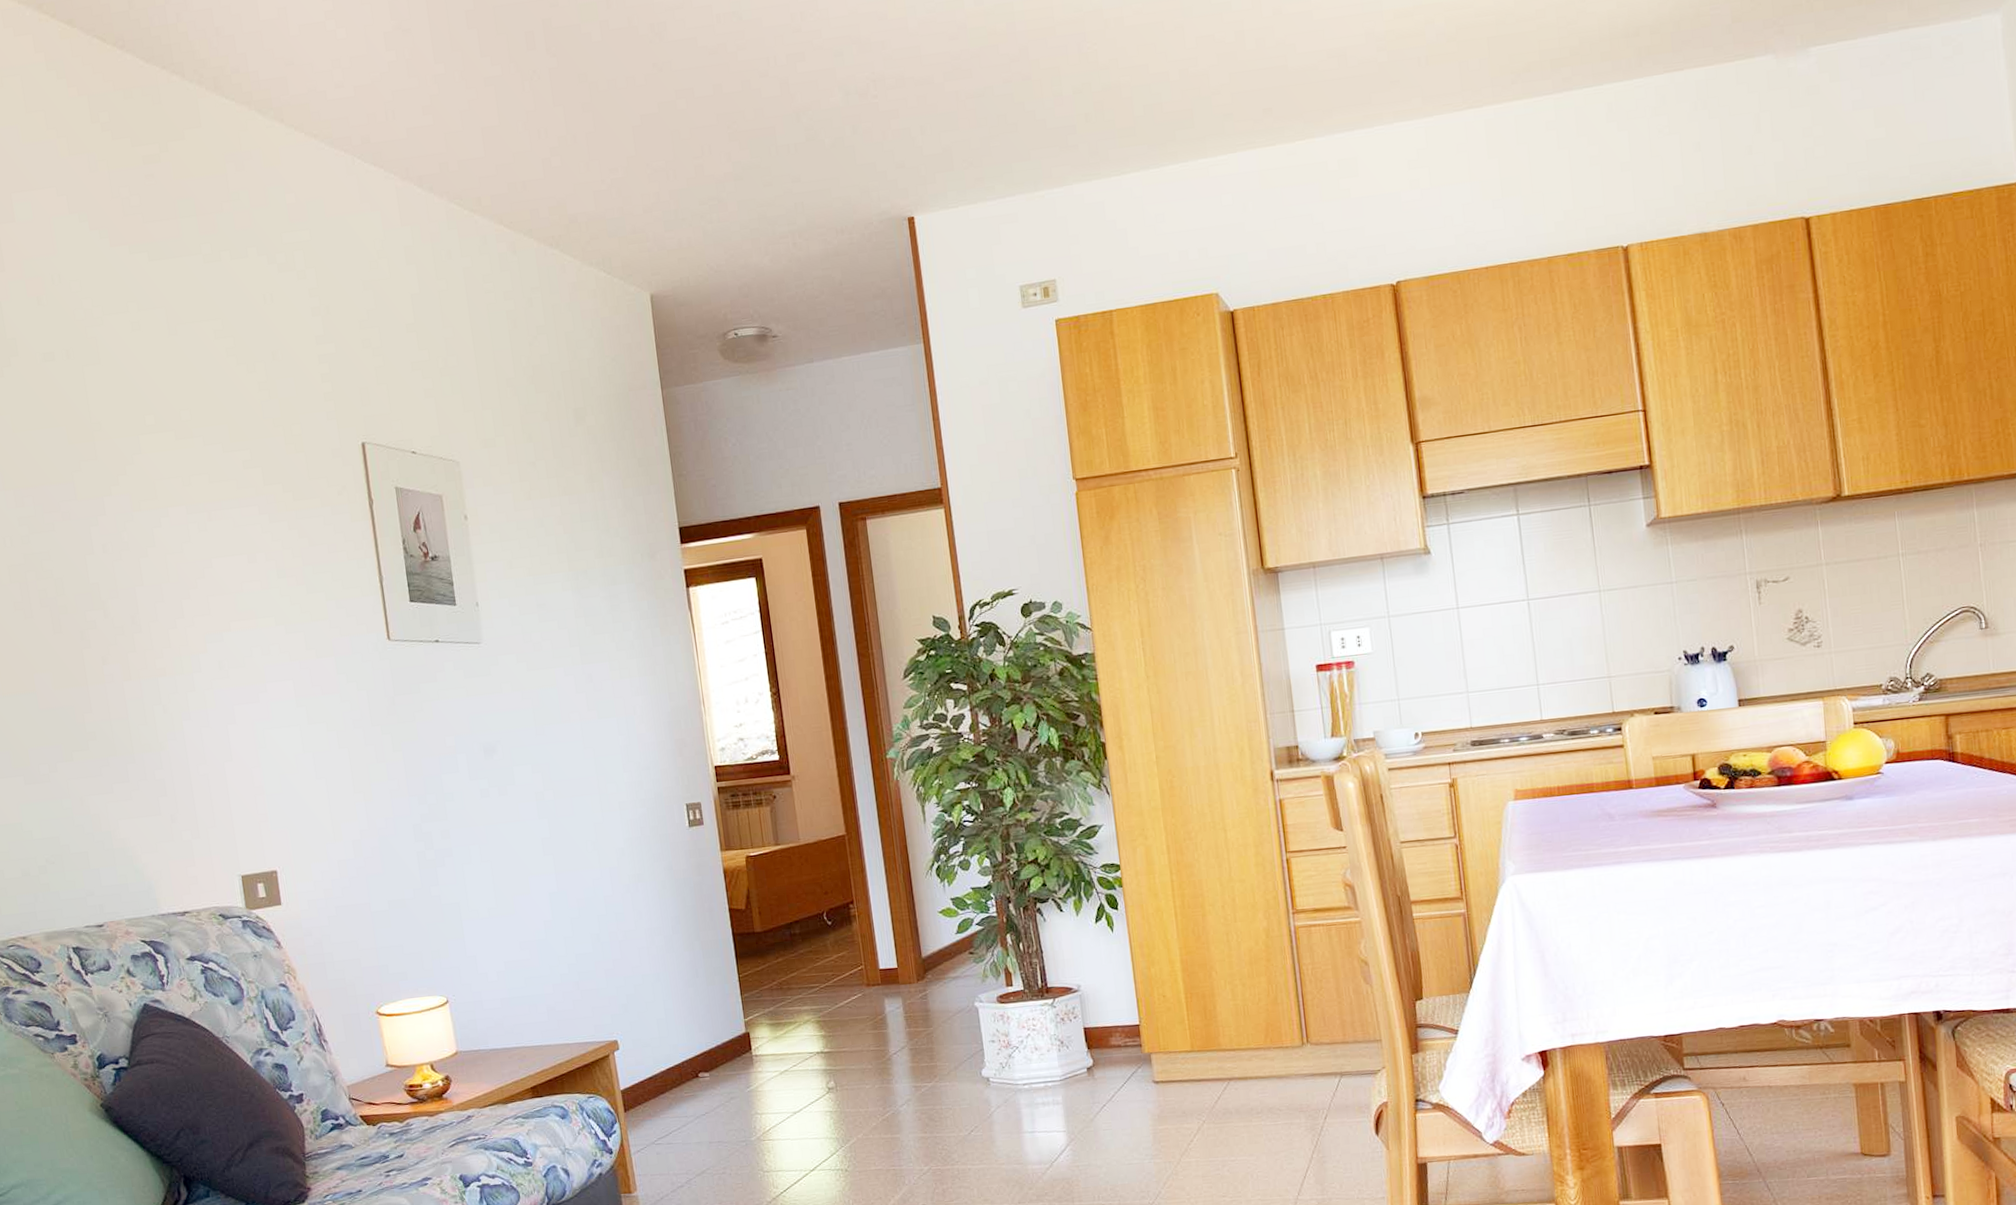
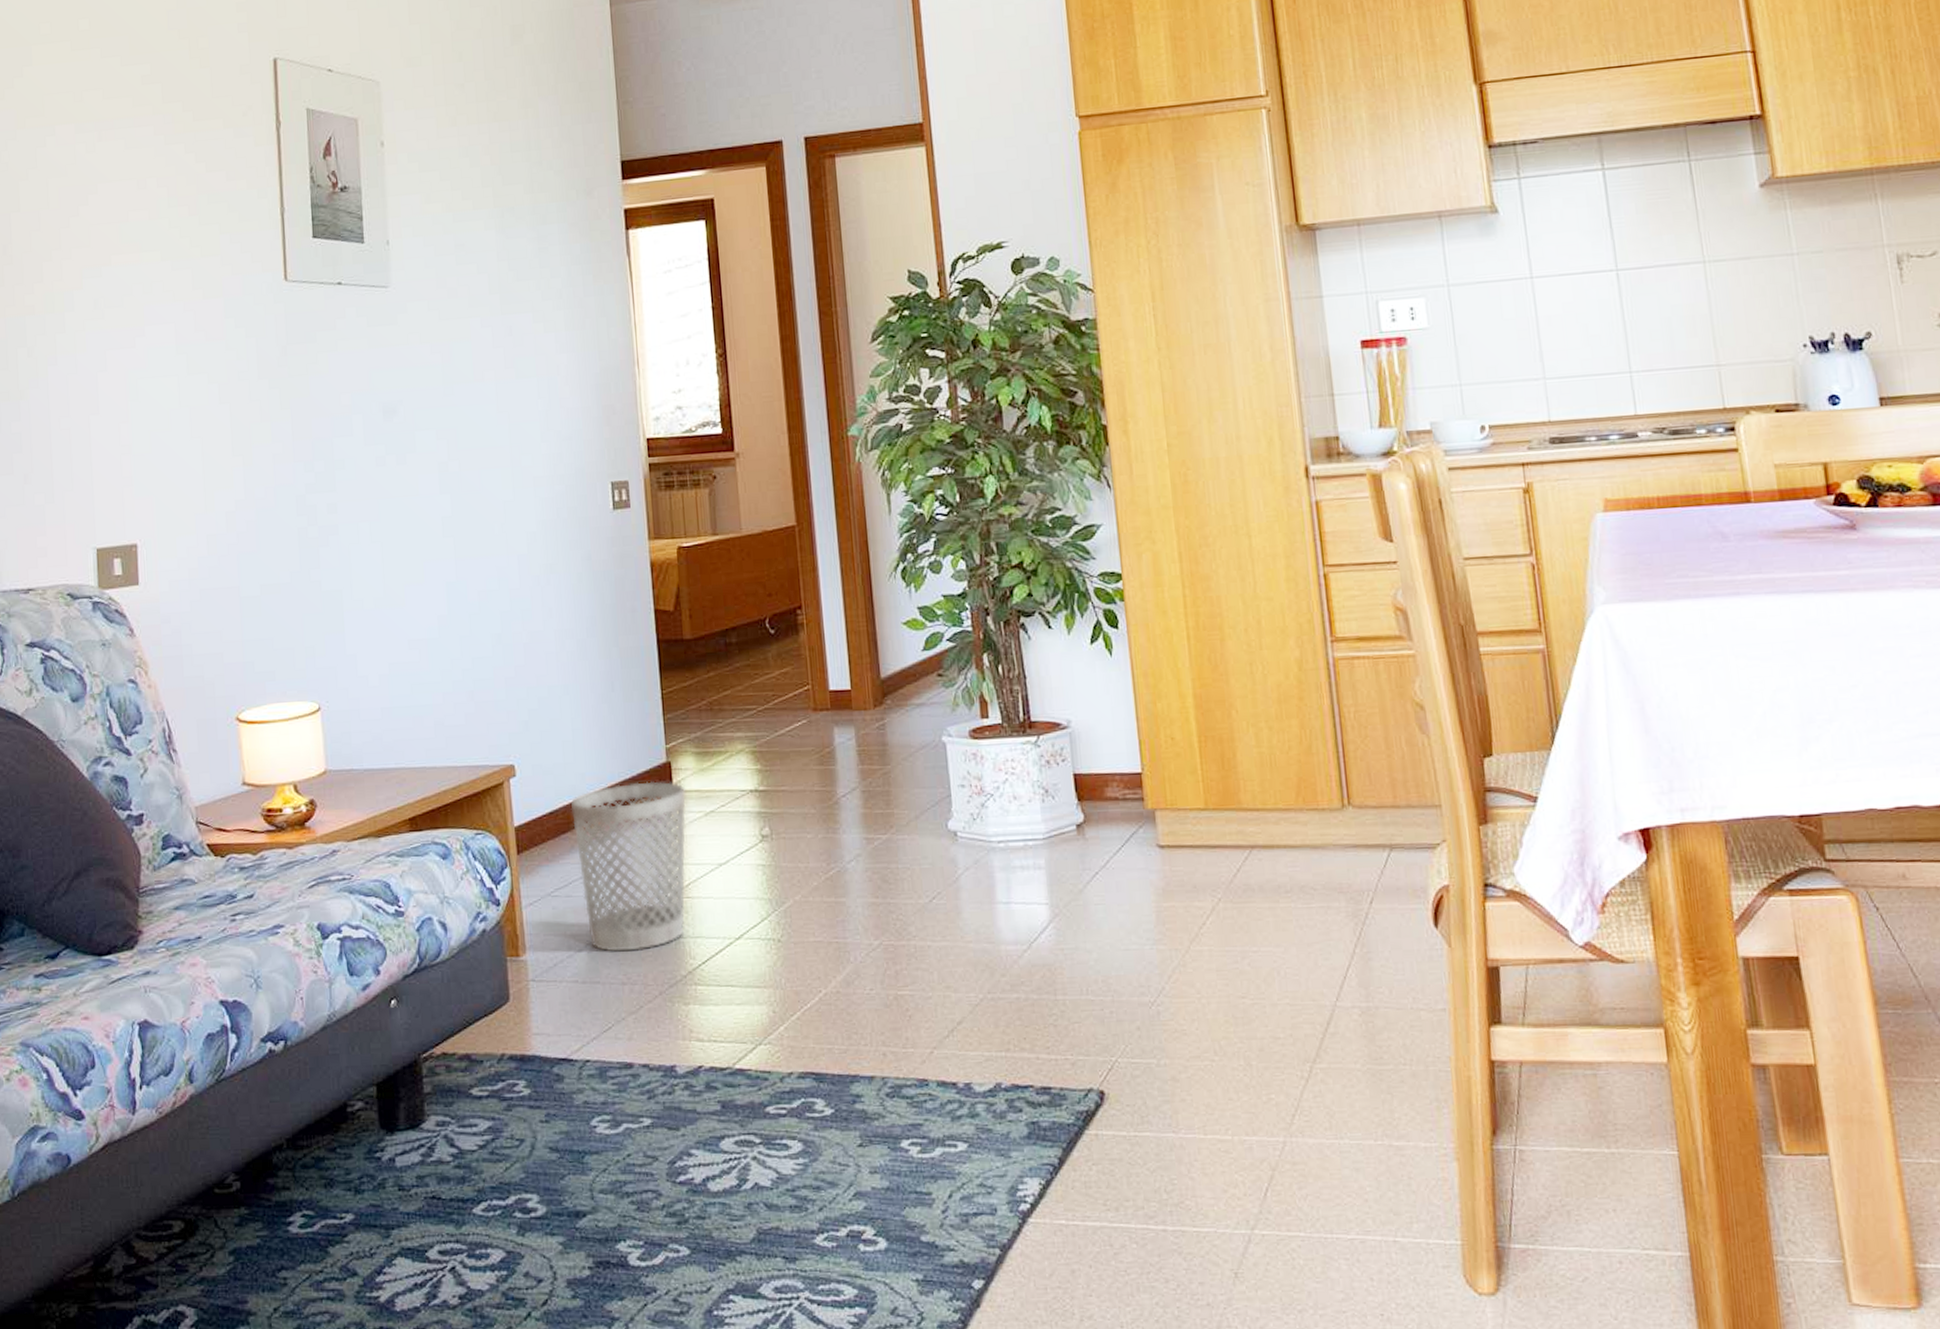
wastebasket: none [667,1048,768,1186] -> present [570,781,686,952]

